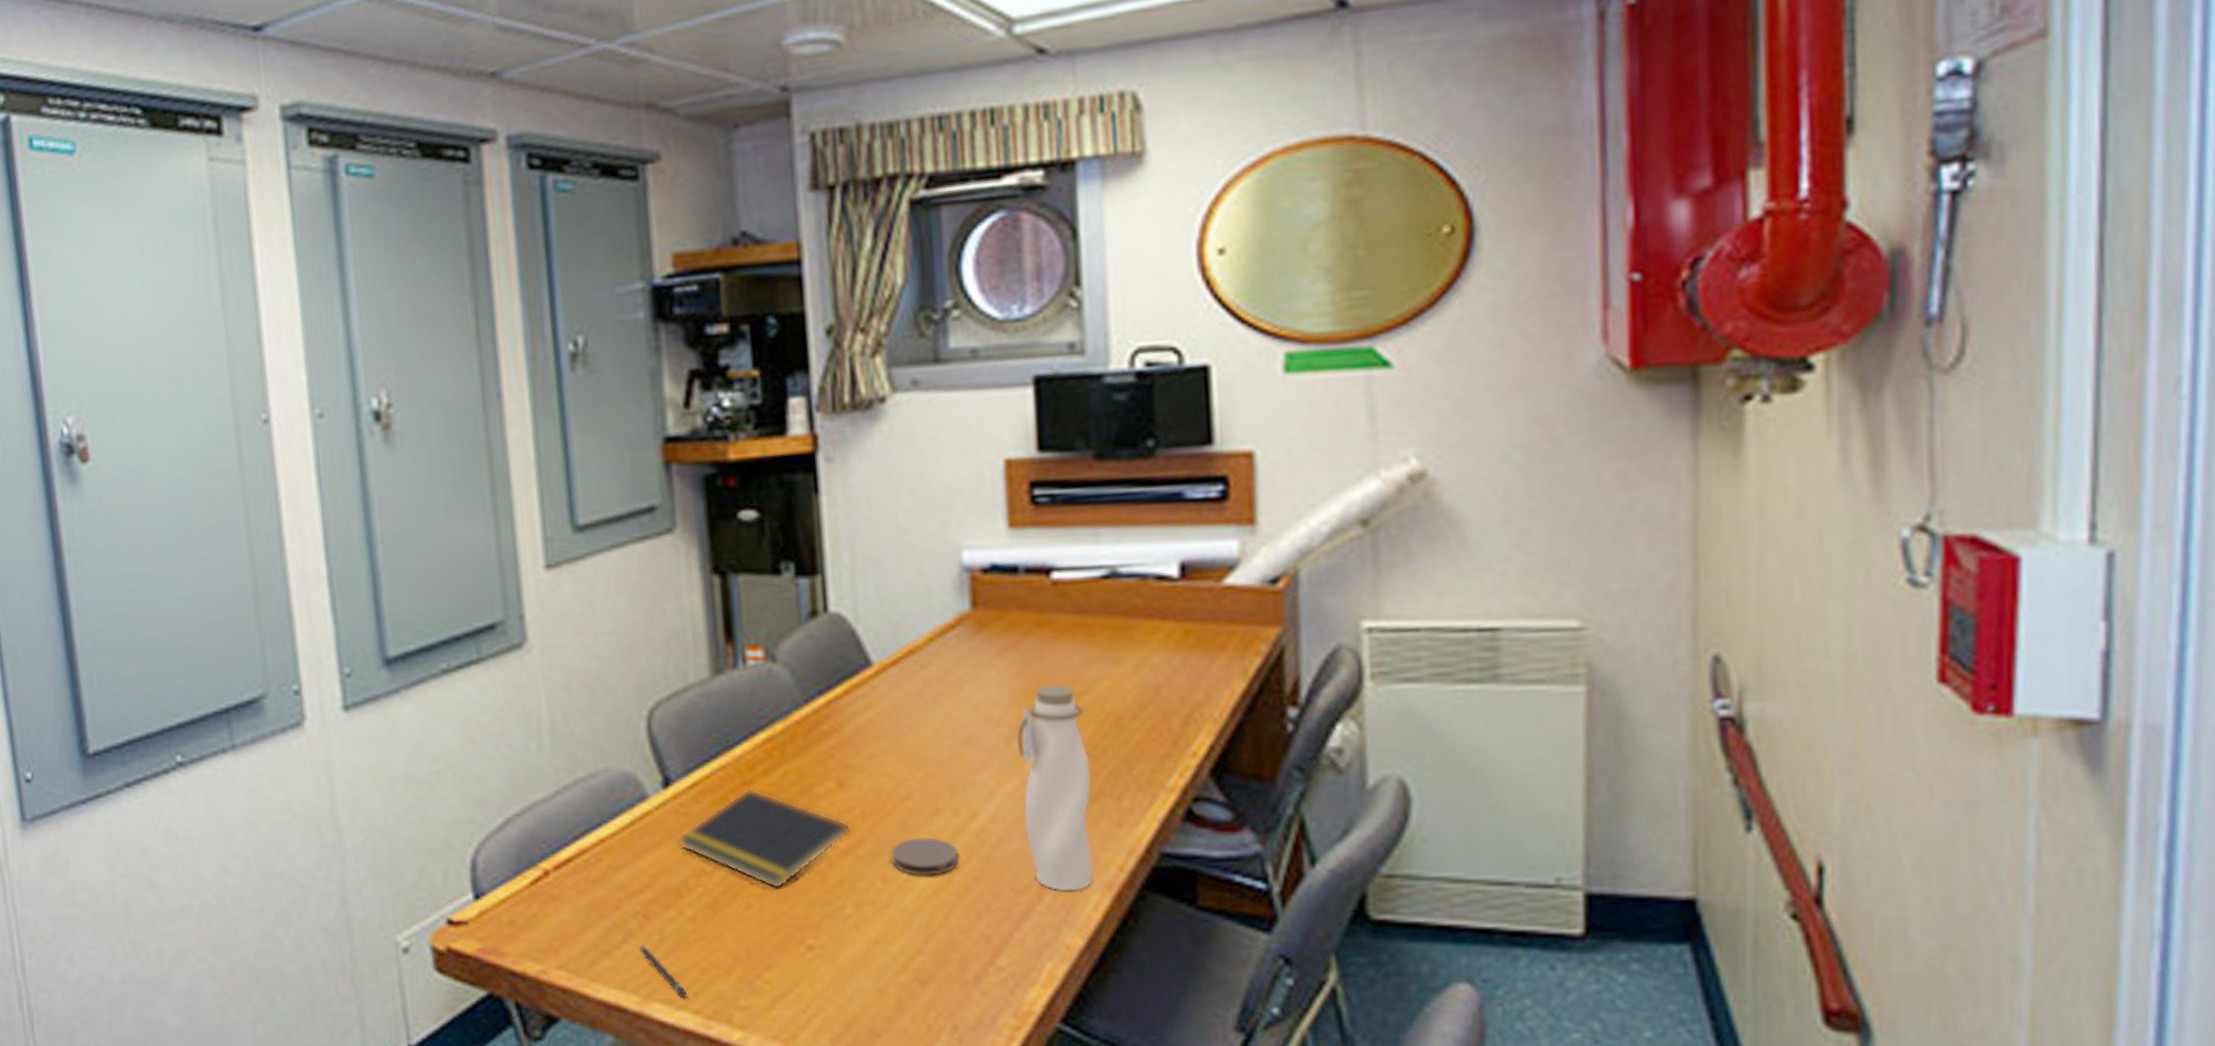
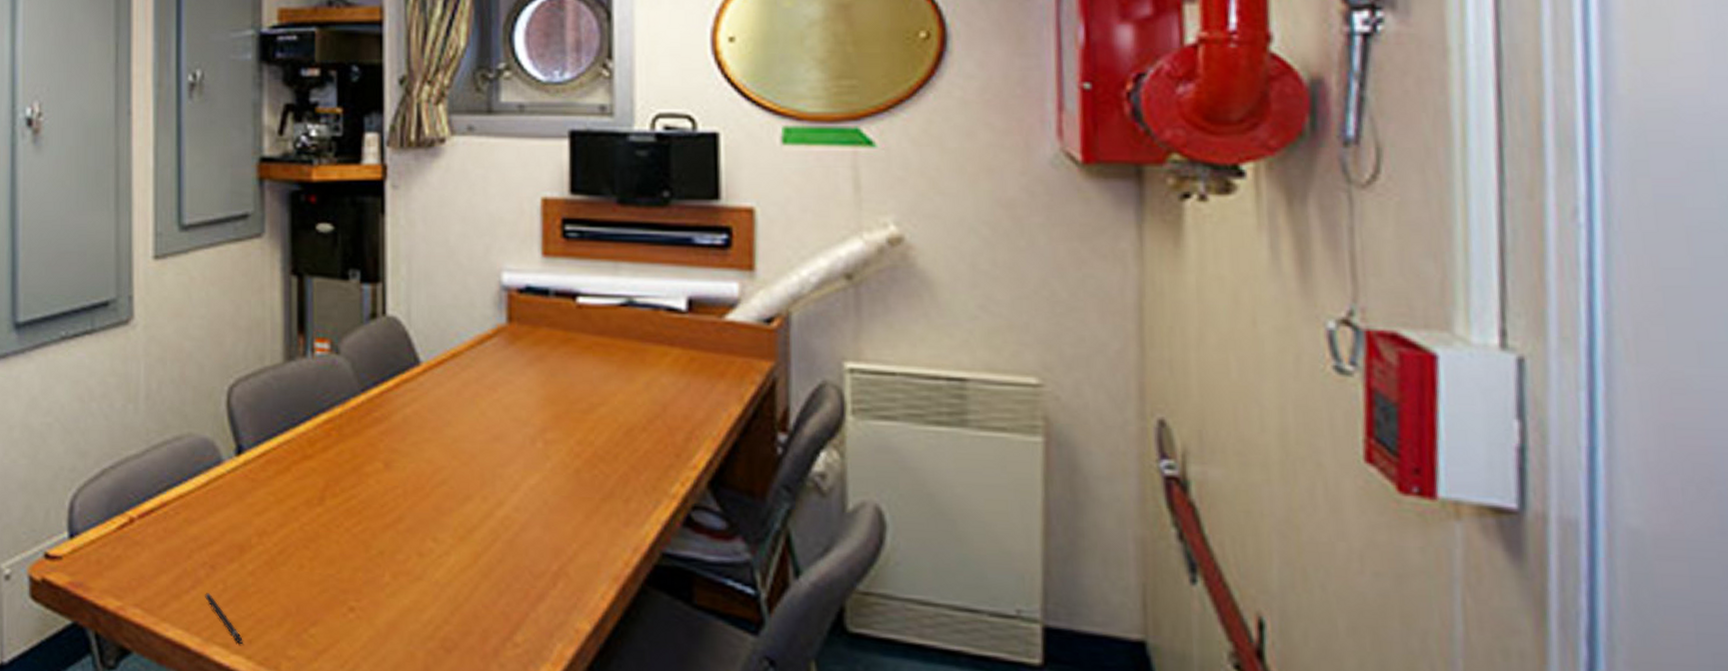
notepad: present [678,788,851,890] -> none [245,462,394,554]
coaster: present [891,837,959,876] -> none [427,519,485,555]
water bottle: present [1016,684,1093,892] -> none [540,395,604,581]

